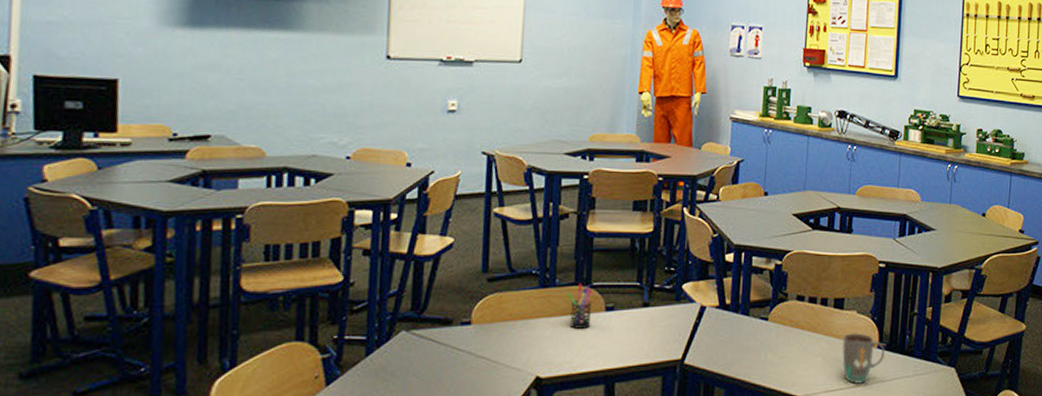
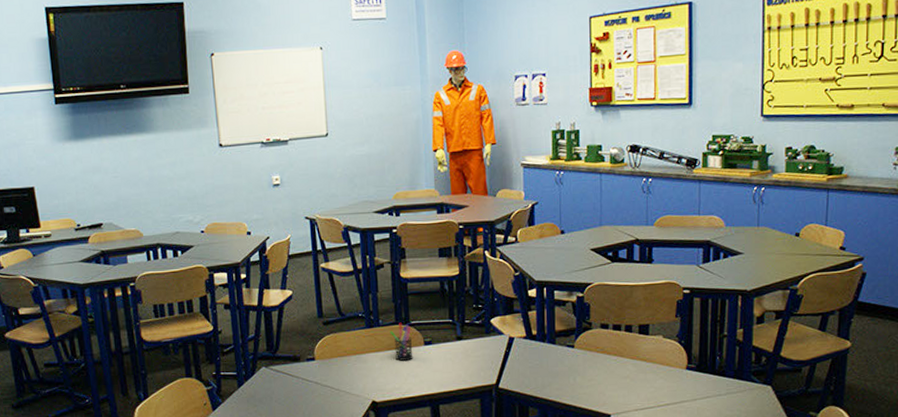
mug: present [842,333,885,384] -> none [650,356,695,402]

